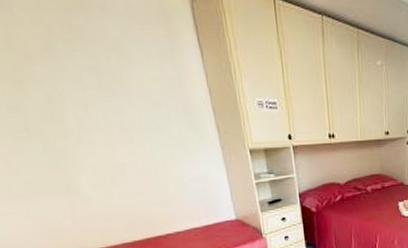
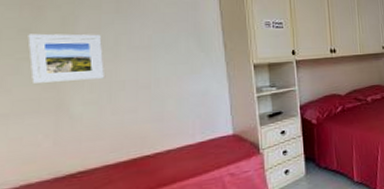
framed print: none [18,111,105,164] -> present [27,33,106,83]

